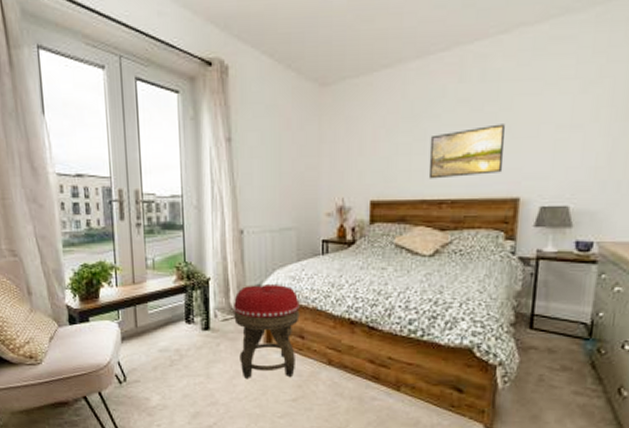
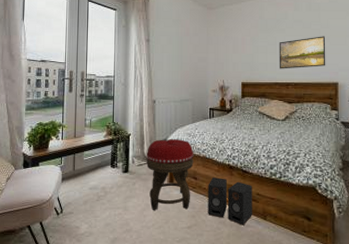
speaker: none [319,336,382,398] -> present [208,178,252,225]

